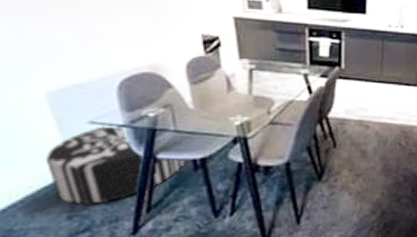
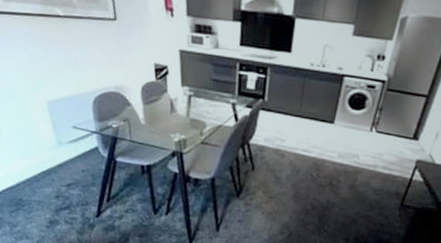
pouf: present [46,124,185,205] -> none [45,130,136,190]

